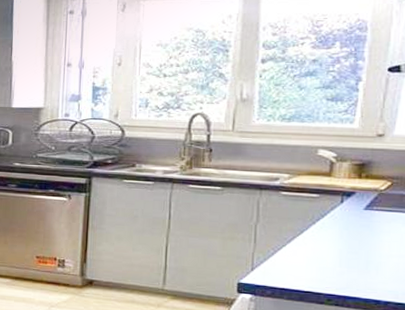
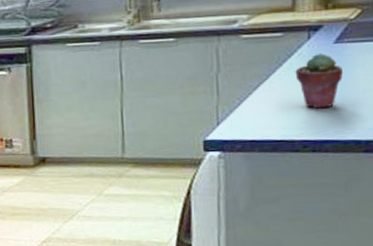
potted succulent: none [326,216,370,268] -> present [295,52,343,109]

